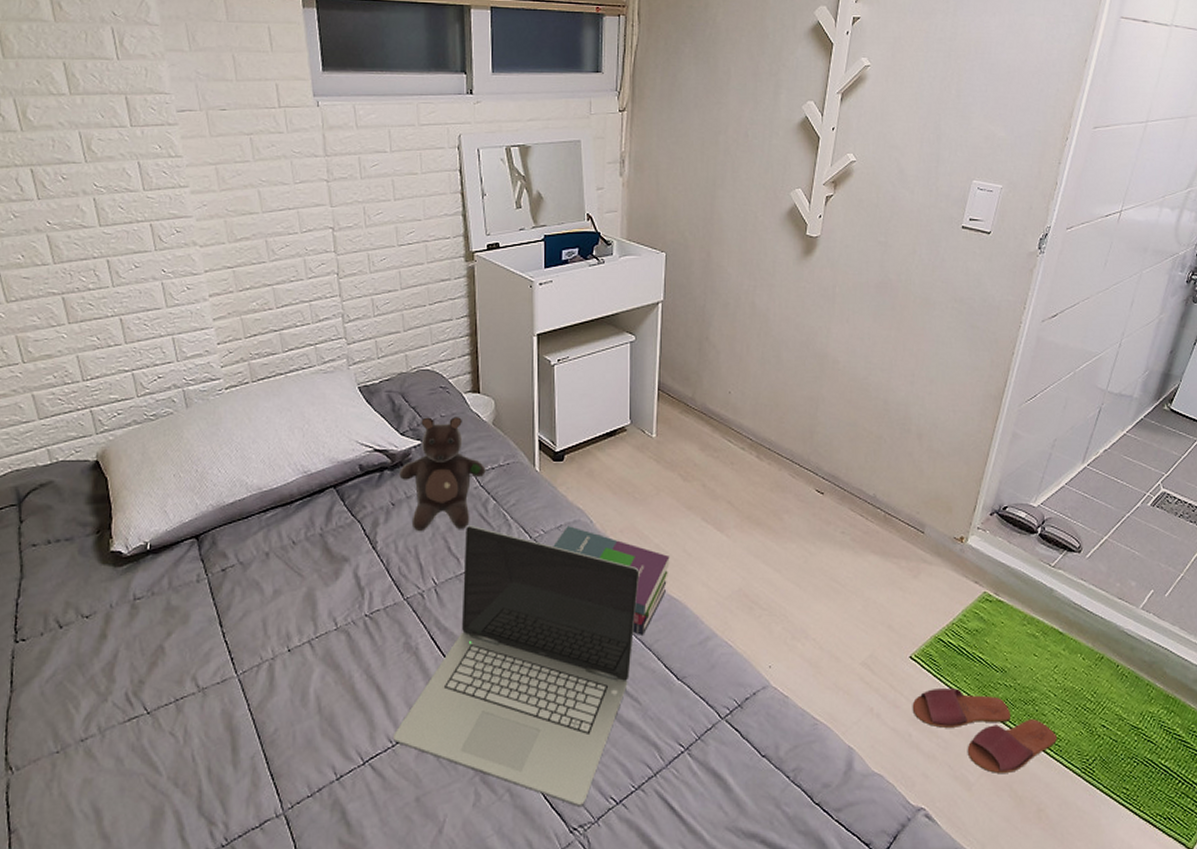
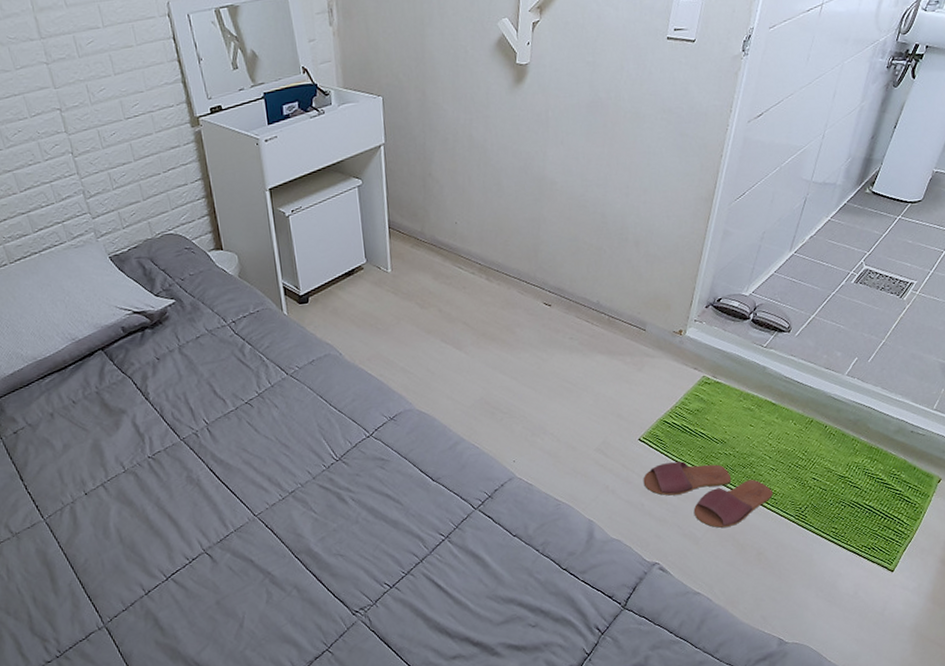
laptop: present [393,525,640,807] -> none [189,369,390,594]
stuffed animal: present [399,417,486,532] -> none [159,274,238,381]
books: present [553,526,670,635] -> none [308,360,416,447]

